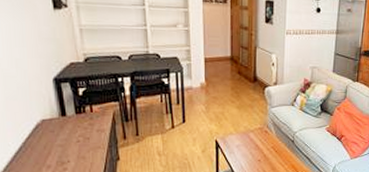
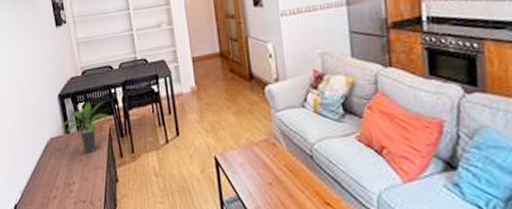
potted plant: none [55,87,114,135] -> present [61,101,109,154]

